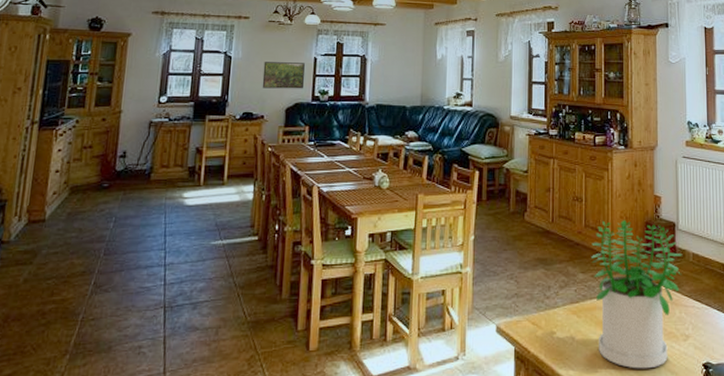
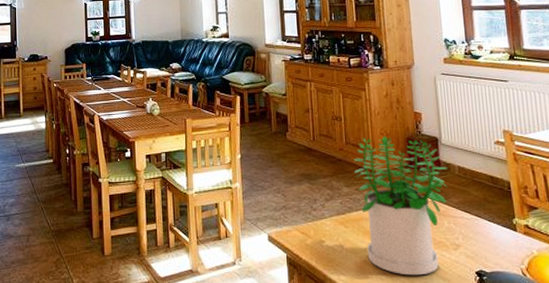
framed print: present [262,62,305,89] -> none [43,9,79,33]

